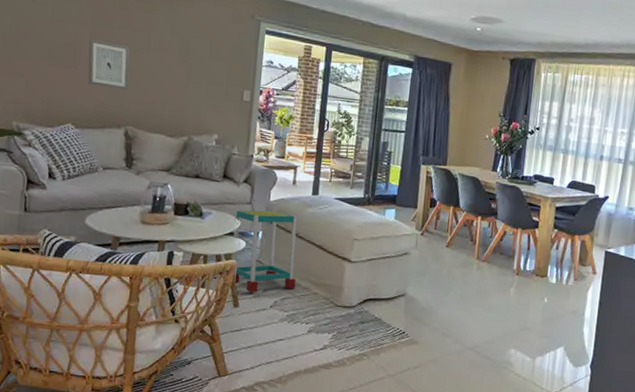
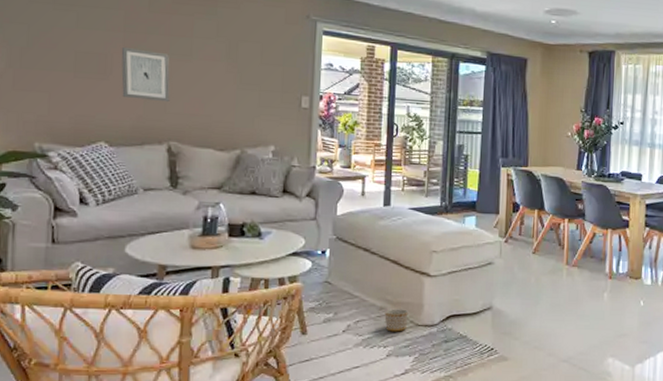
side table: present [232,209,298,293] -> none [297,225,371,317]
planter: none [308,289,330,311] -> present [384,309,409,332]

